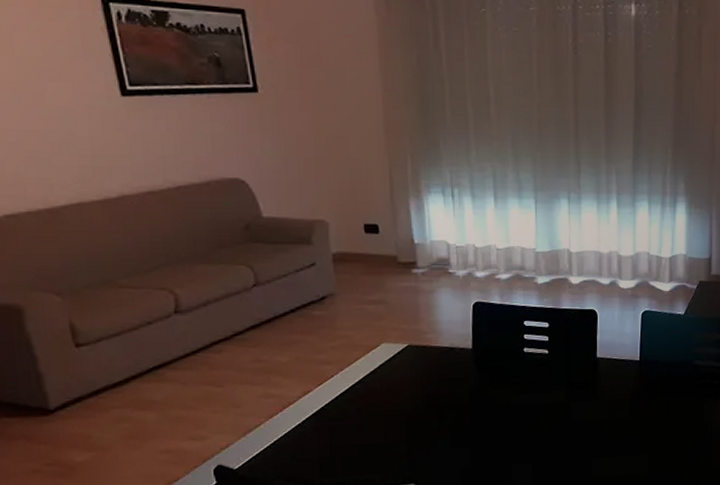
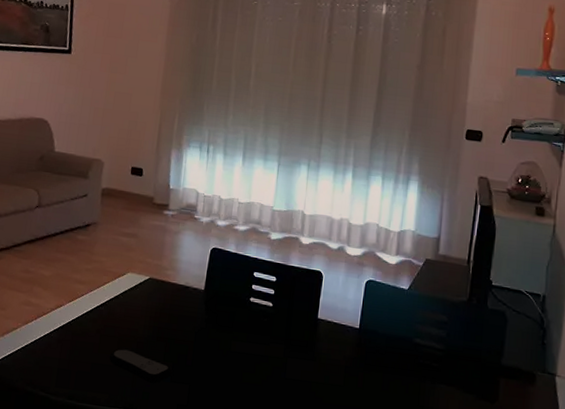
remote control: none [376,423,451,453] -> present [109,348,173,383]

